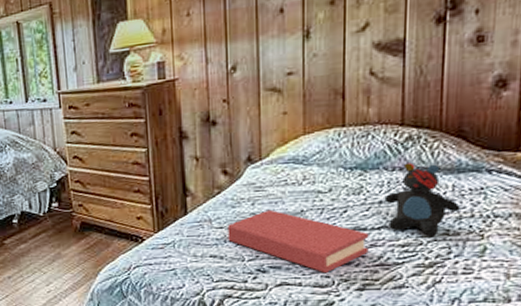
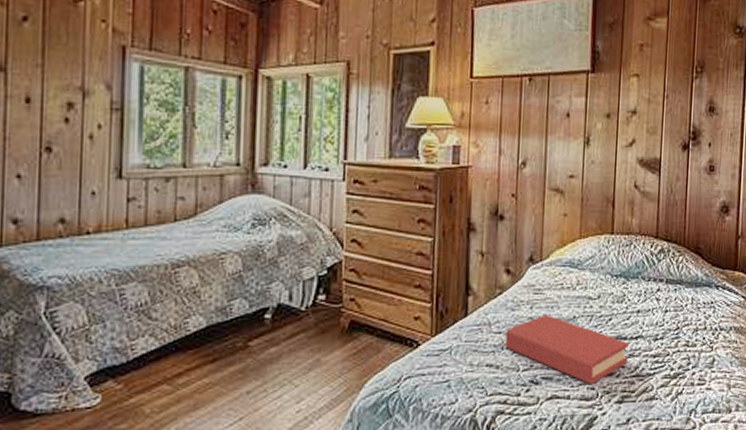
teddy bear: present [384,162,460,237] -> none [641,274,697,348]

